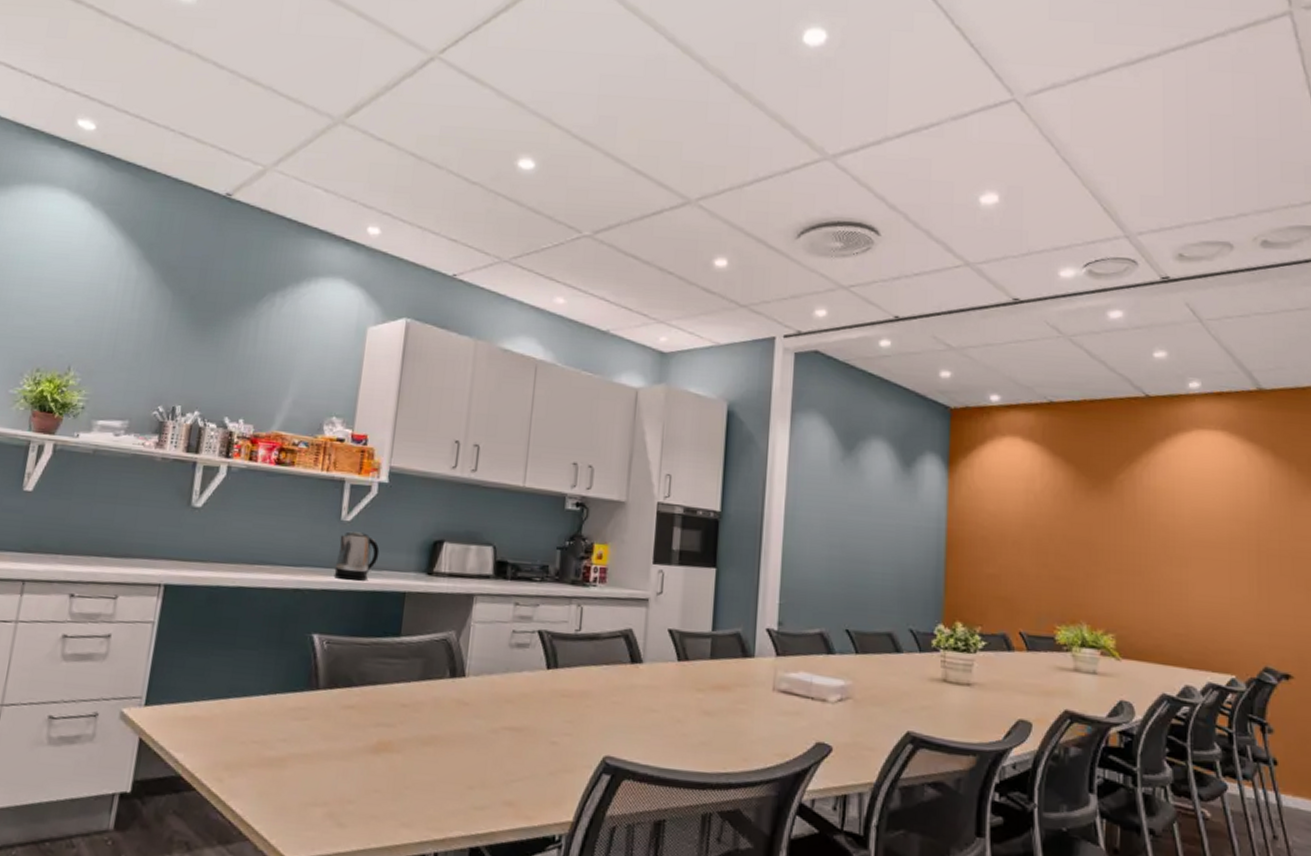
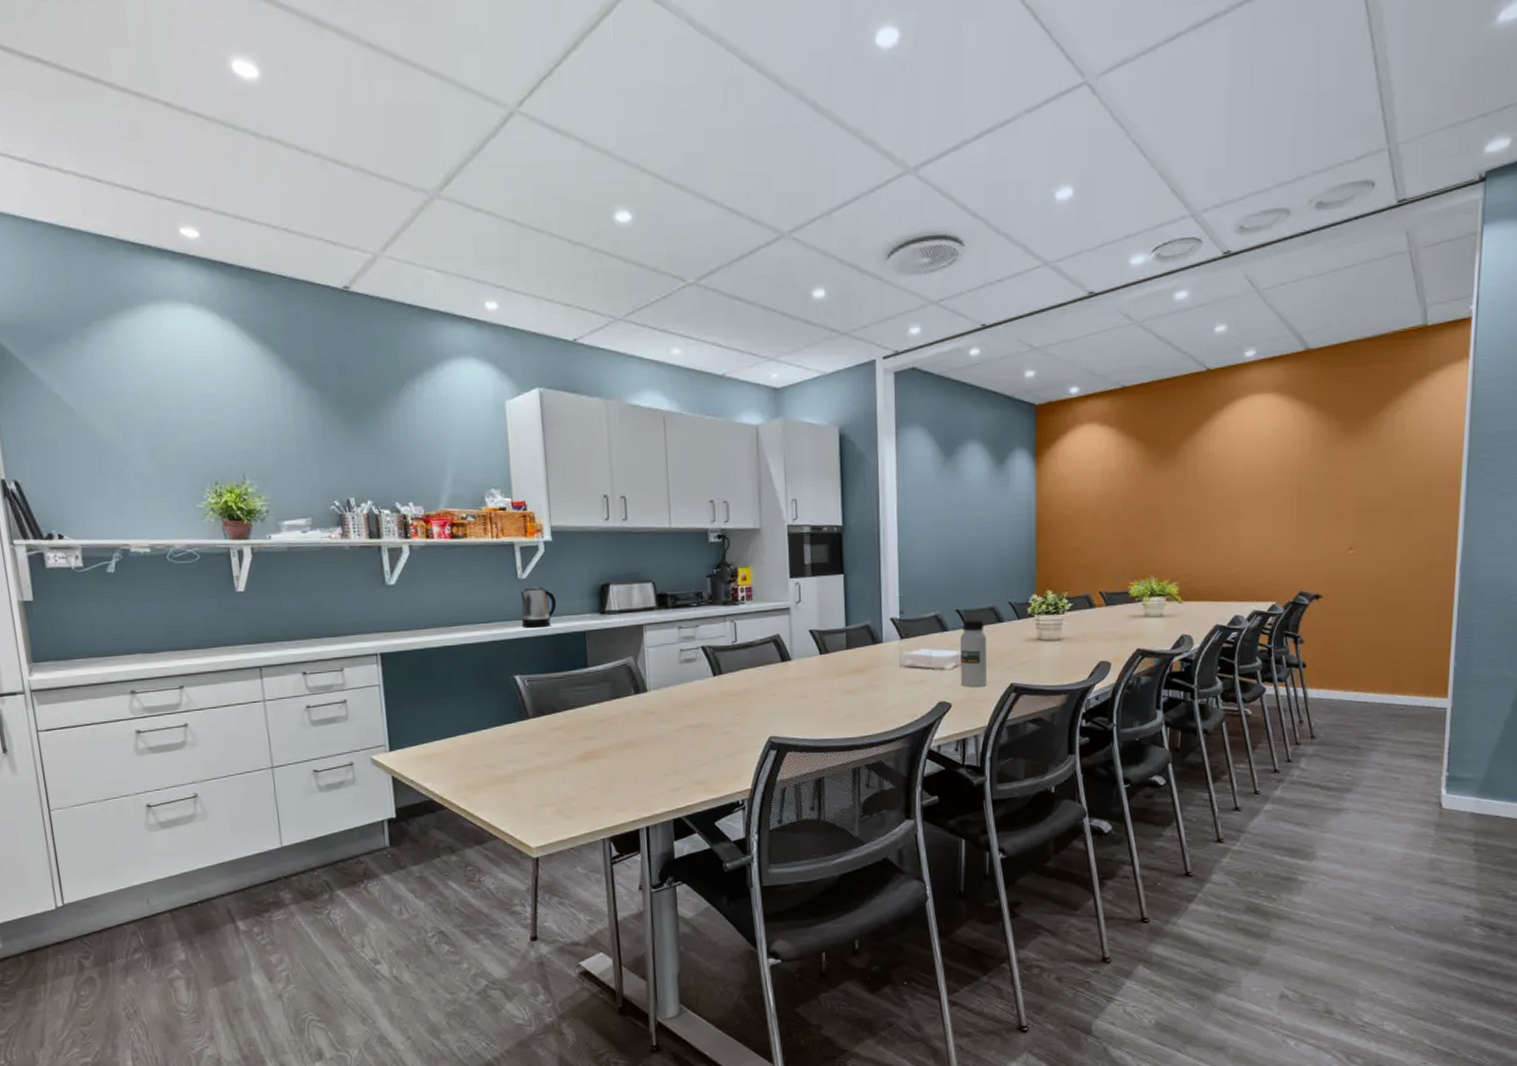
water bottle: none [845,643,881,731] -> present [960,619,987,687]

